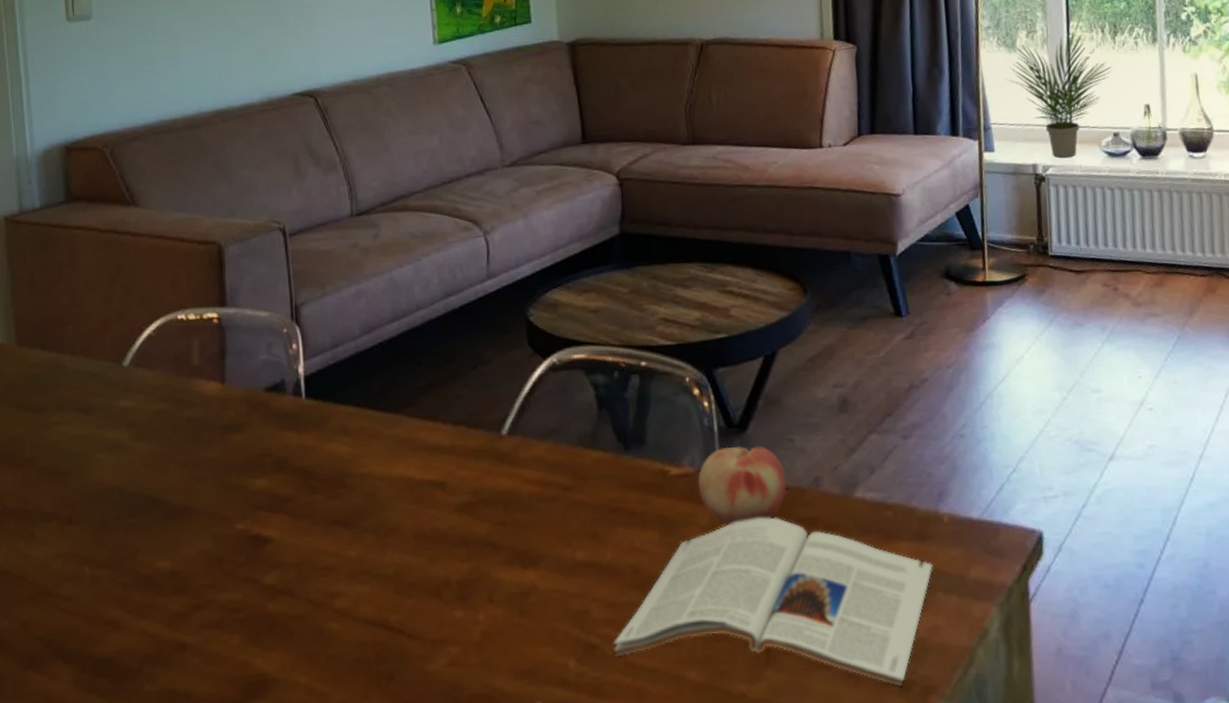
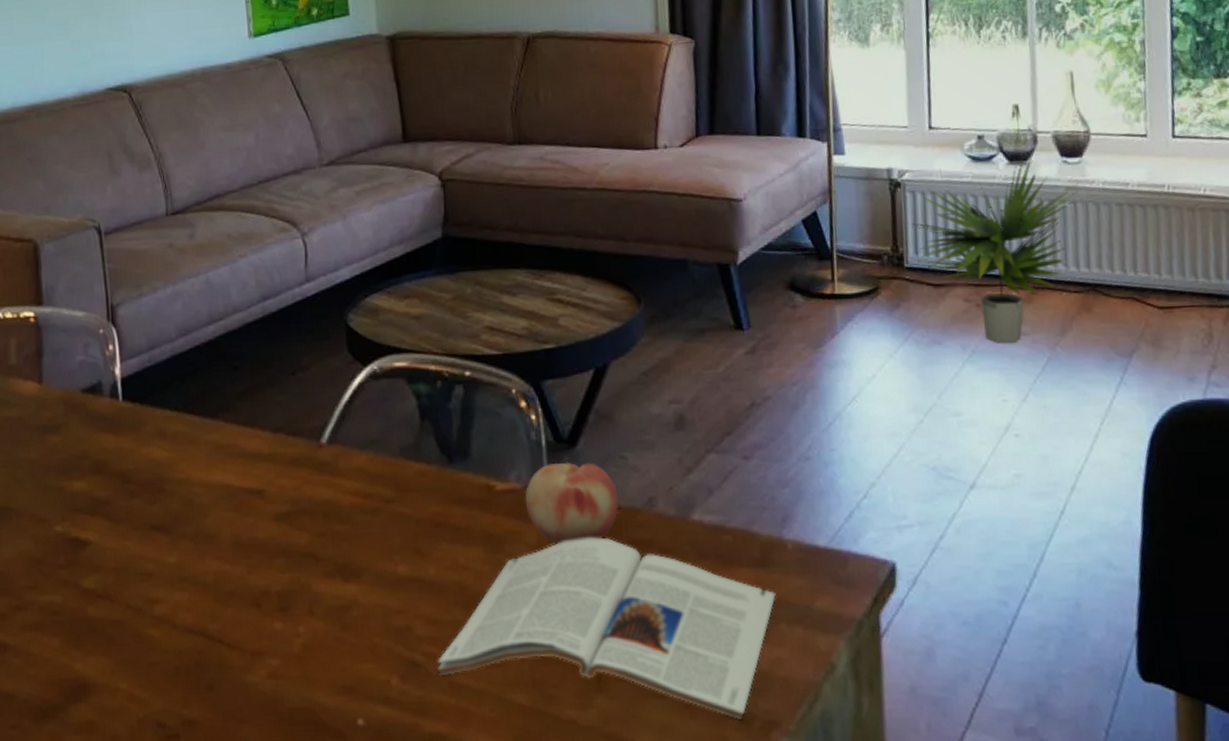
potted plant: present [1009,32,1111,158] -> none [861,26,976,162]
plant: none [1051,146,1206,325] -> present [907,150,1081,344]

